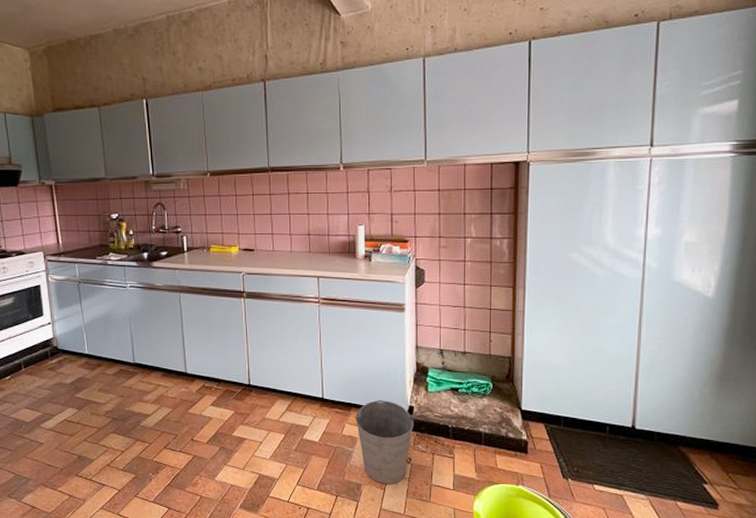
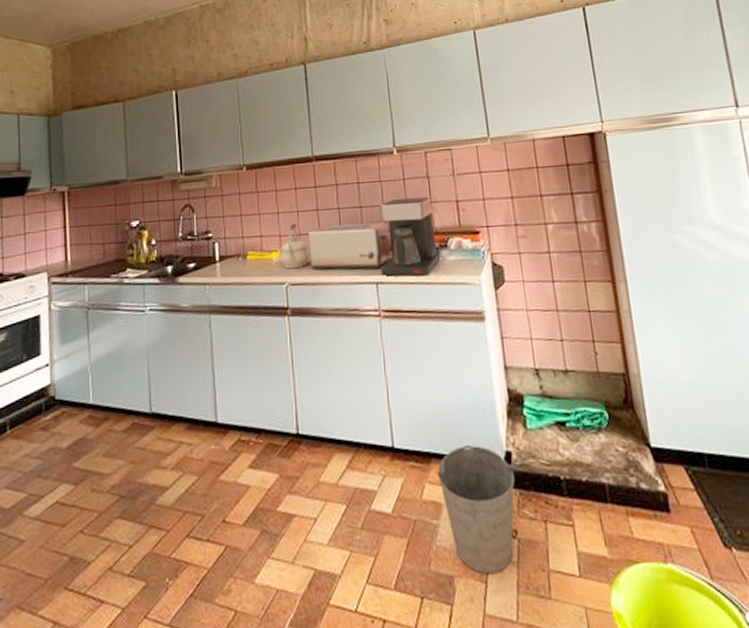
kettle: none [237,224,264,261] -> present [279,223,311,269]
toaster: none [261,227,331,266] -> present [307,222,391,270]
coffee maker: none [322,208,372,273] -> present [380,196,440,277]

